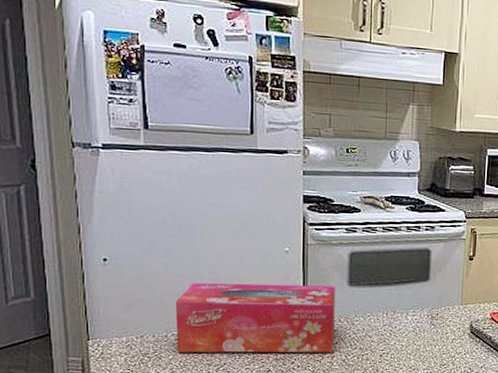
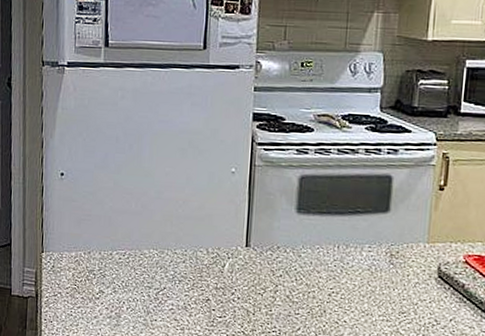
tissue box: present [175,282,335,353] -> none [120,201,282,287]

